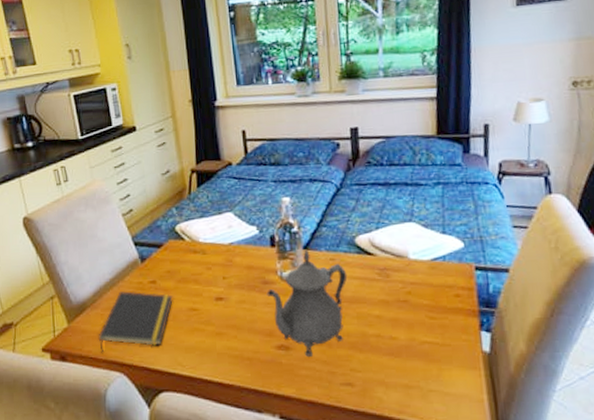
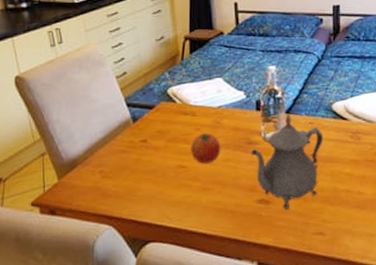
notepad: present [98,291,173,353] -> none [88,149,163,207]
fruit: none [202,272,234,306] -> present [191,132,221,164]

